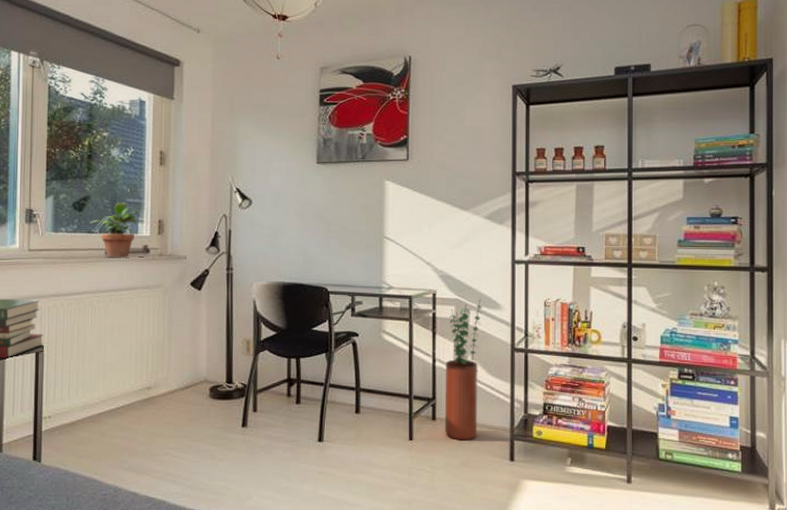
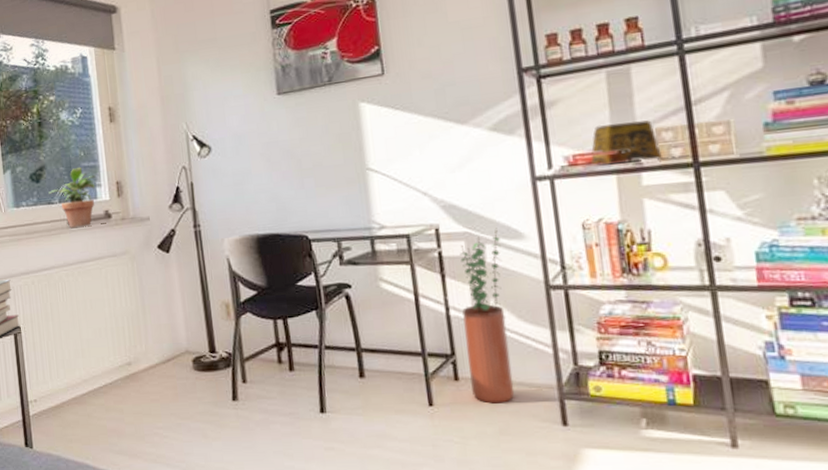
decorative box: none [557,226,607,258] -> present [591,120,662,165]

